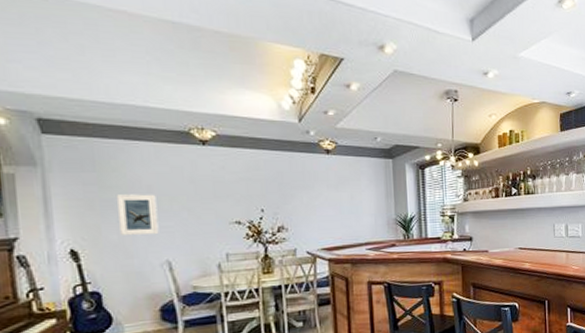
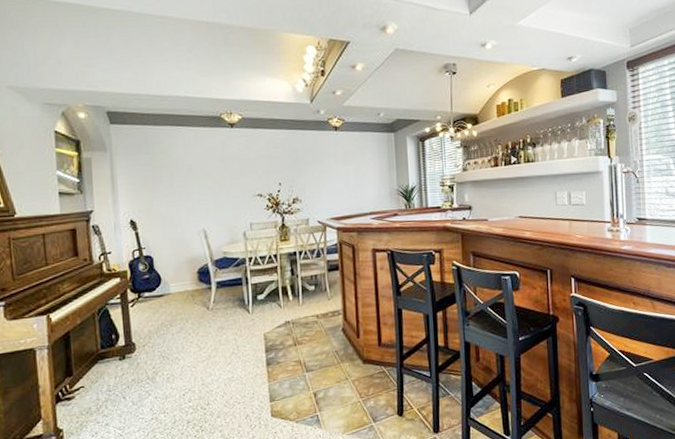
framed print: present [115,194,159,235] -> none [164,171,197,207]

